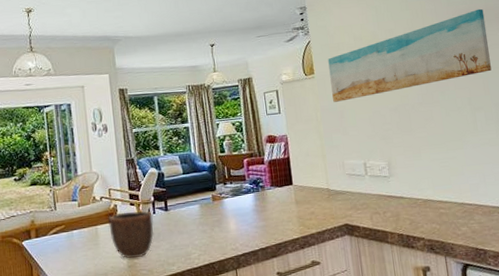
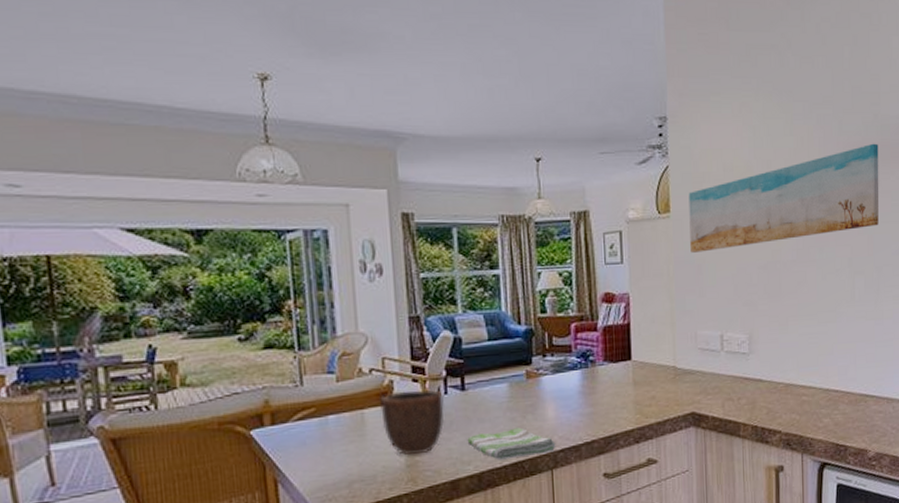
dish towel: none [171,237,238,262] -> present [467,427,556,460]

